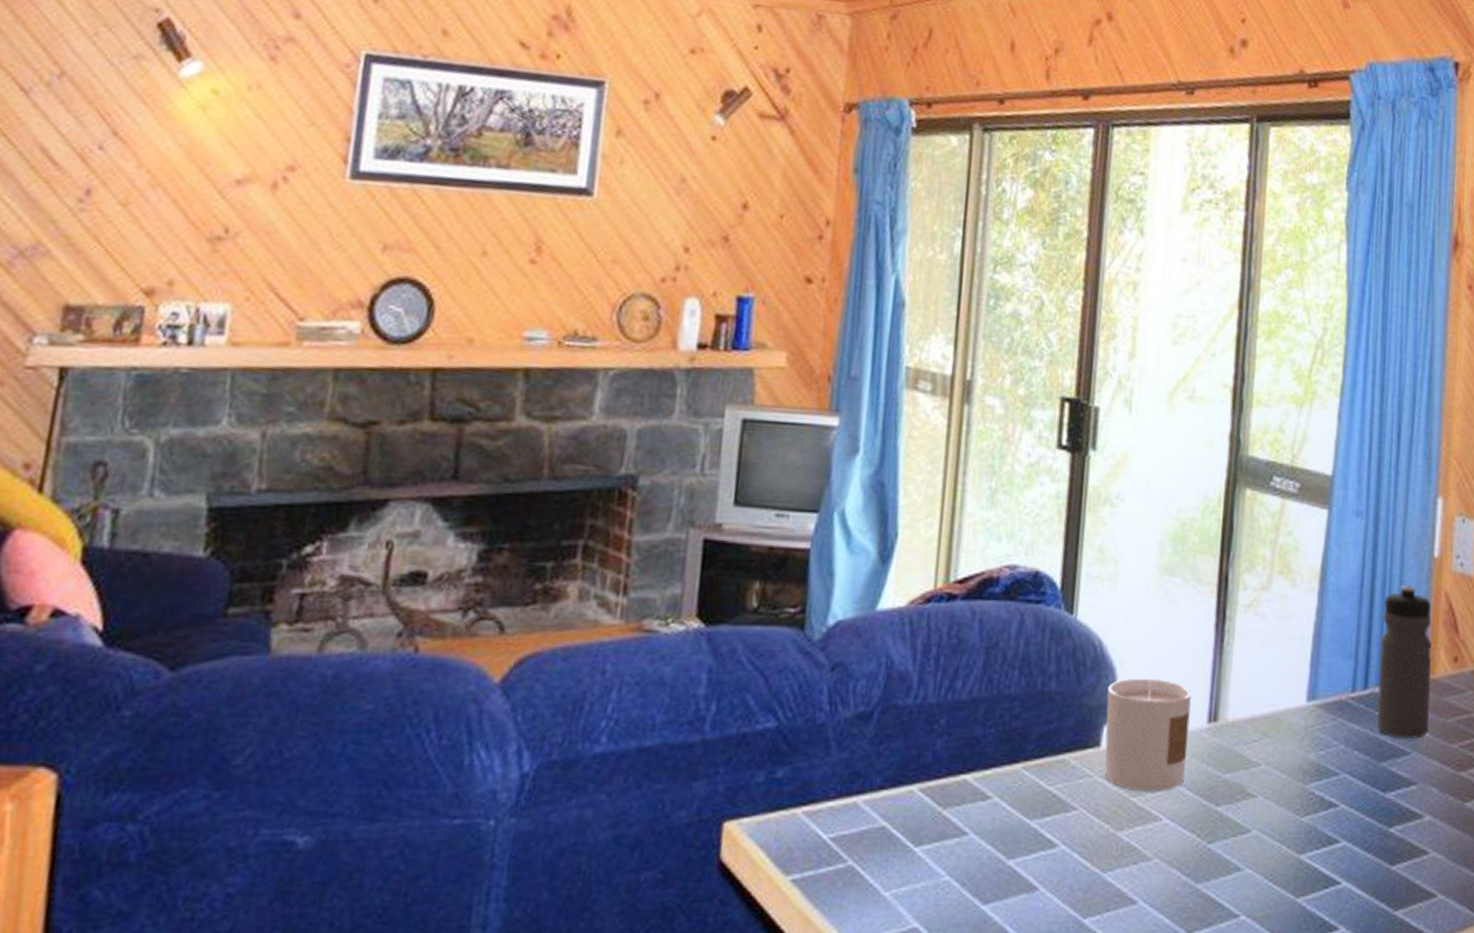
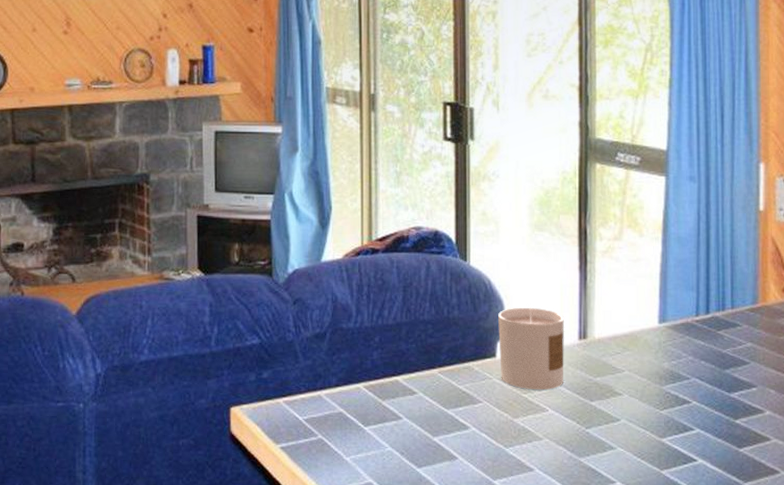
water bottle: present [1377,585,1432,739] -> none [717,233,764,352]

